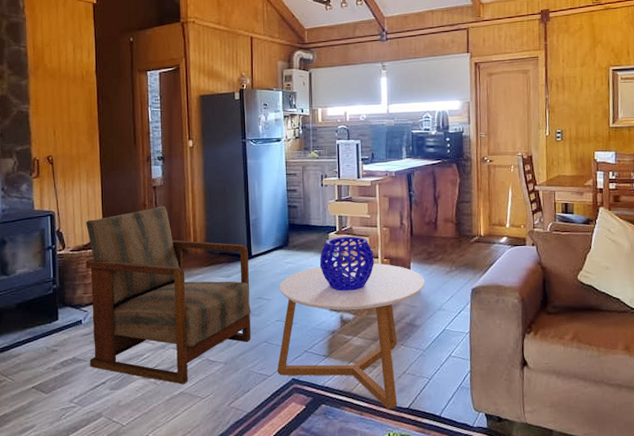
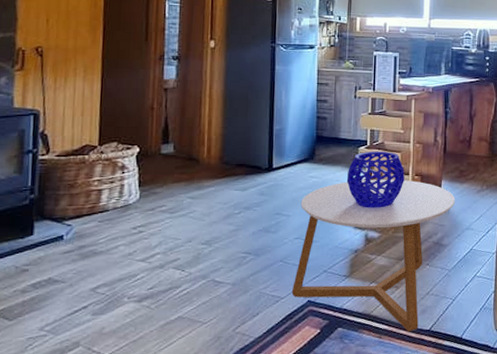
armchair: present [86,206,251,384] -> none [69,110,269,308]

